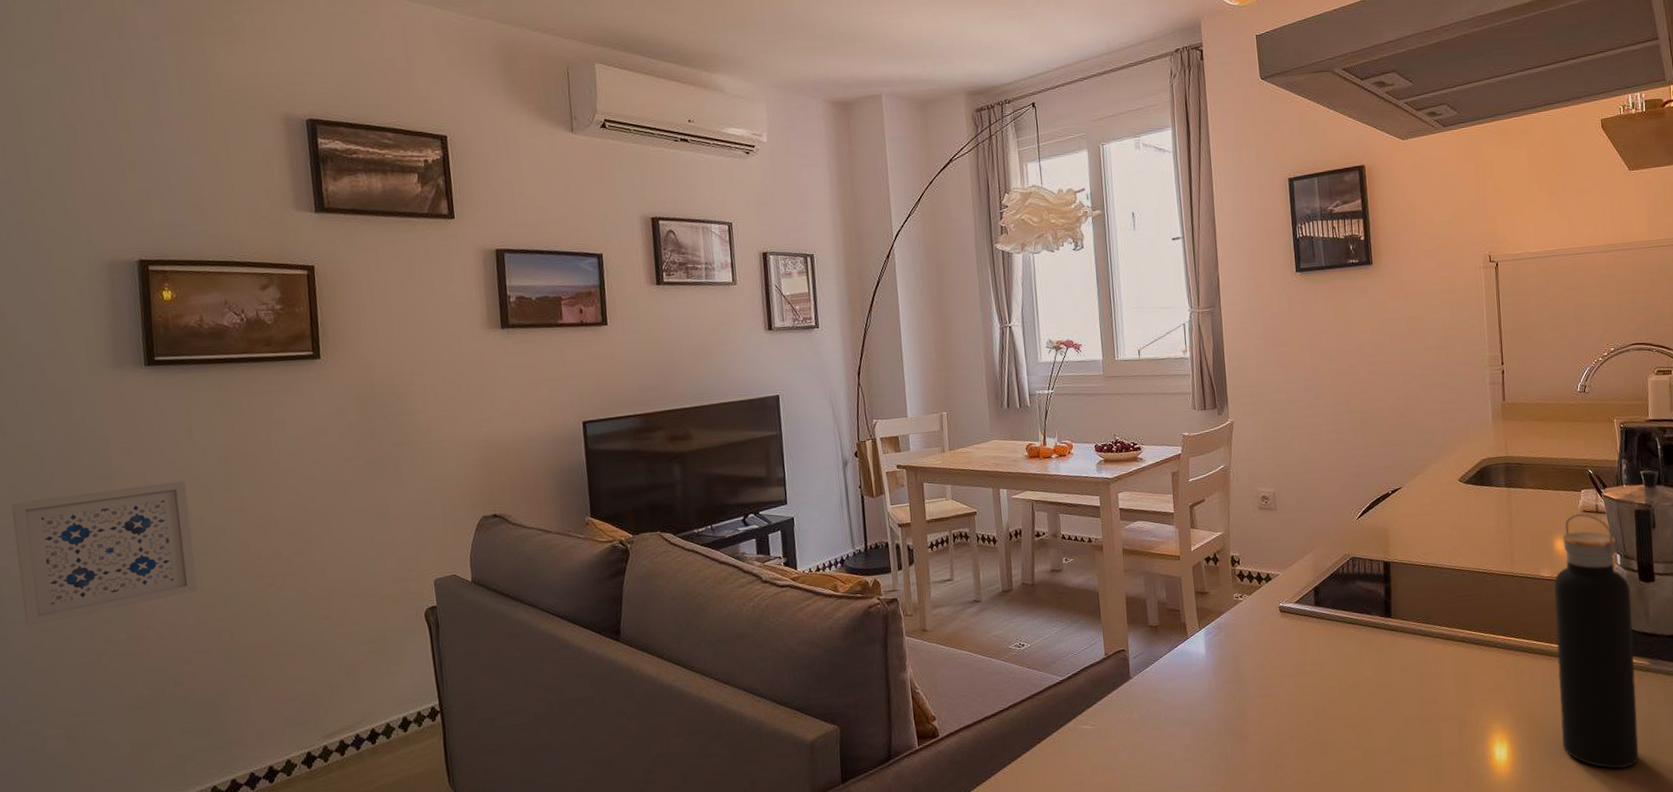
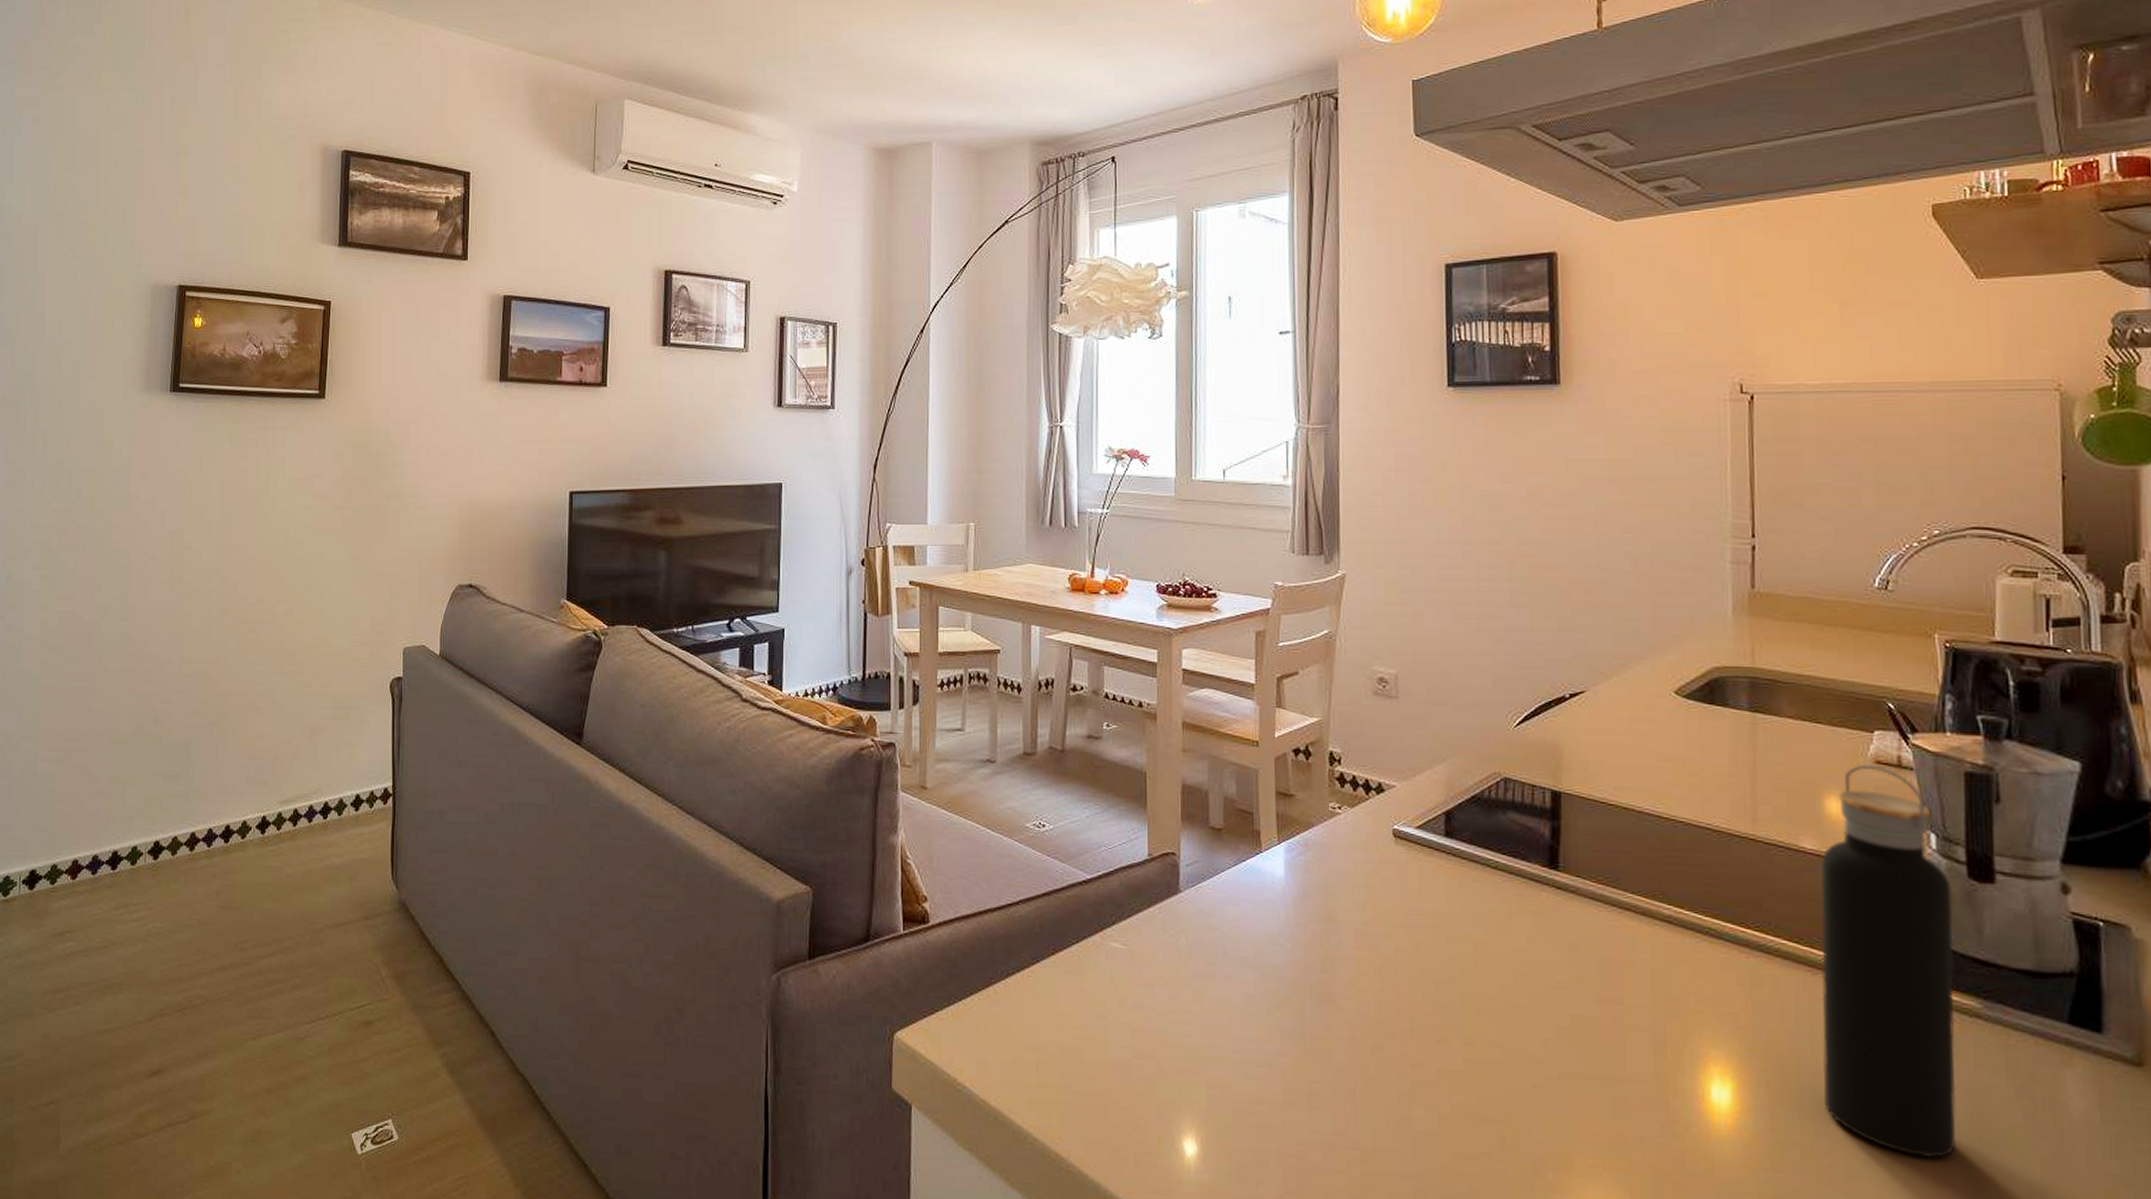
wall art: present [11,480,198,626] -> none [38,512,189,643]

